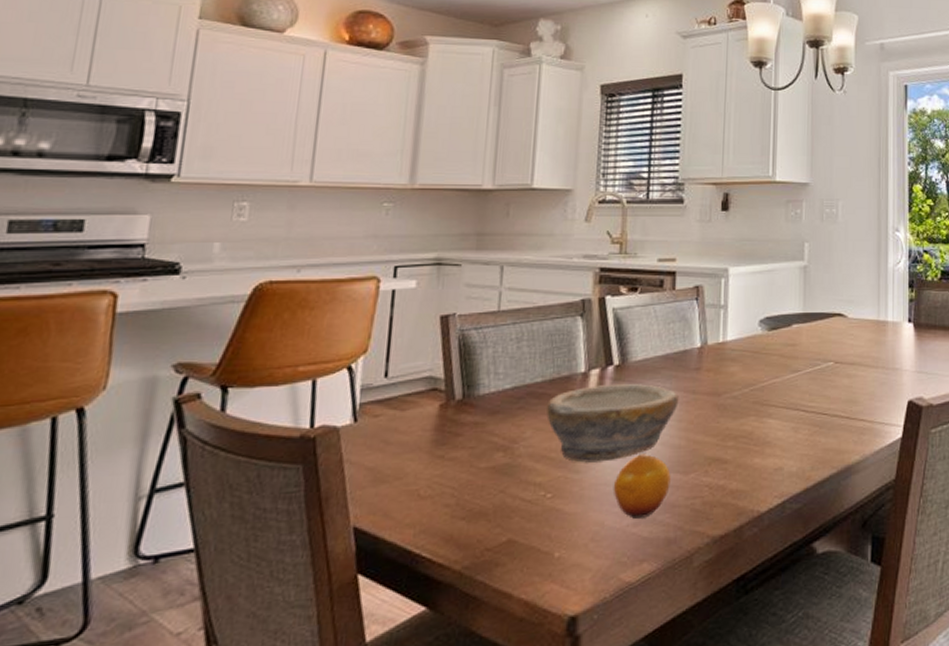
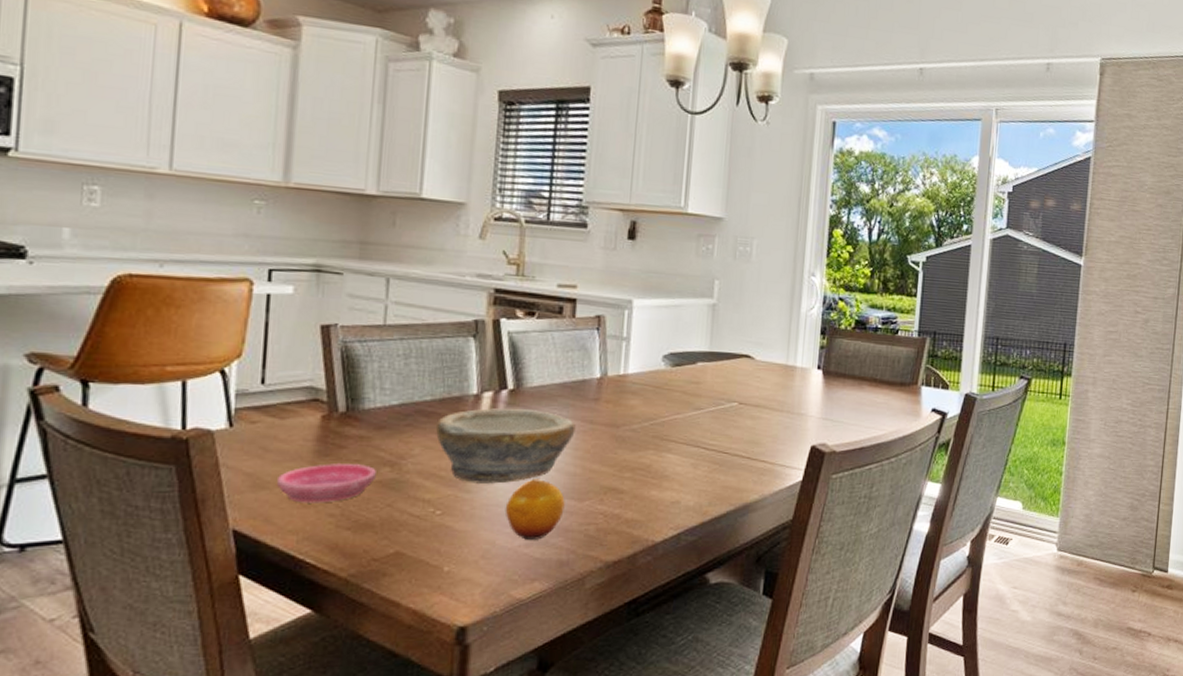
saucer: none [396,451,490,495] -> present [277,463,376,503]

